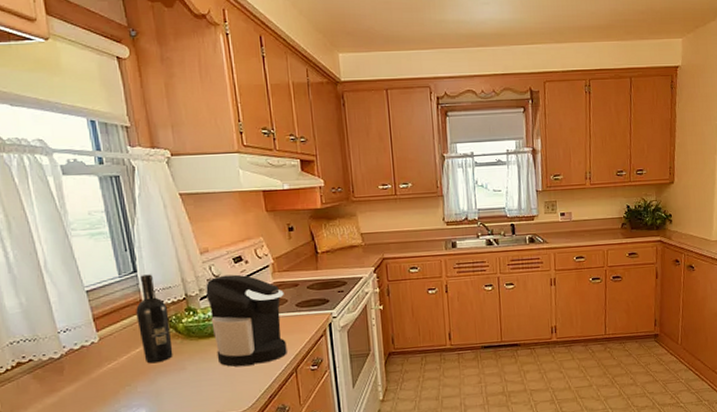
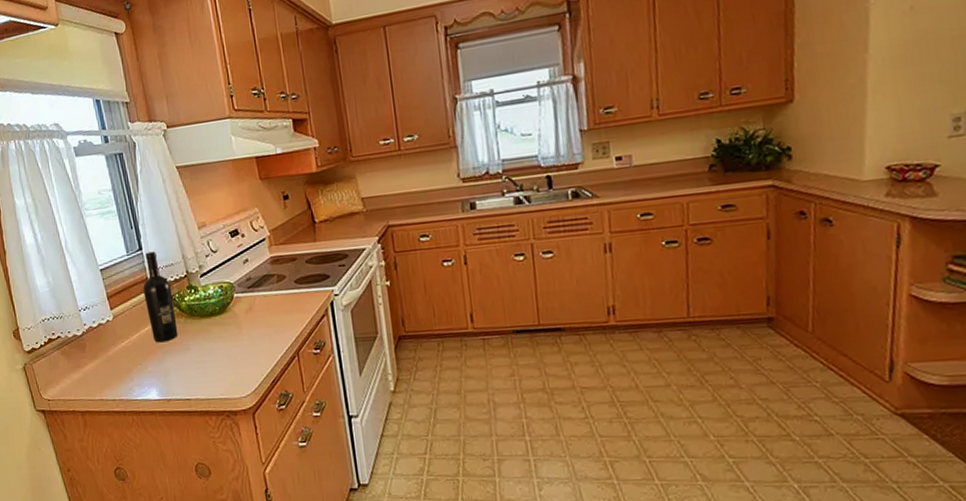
coffee maker: present [206,274,287,367] -> none [205,249,288,349]

